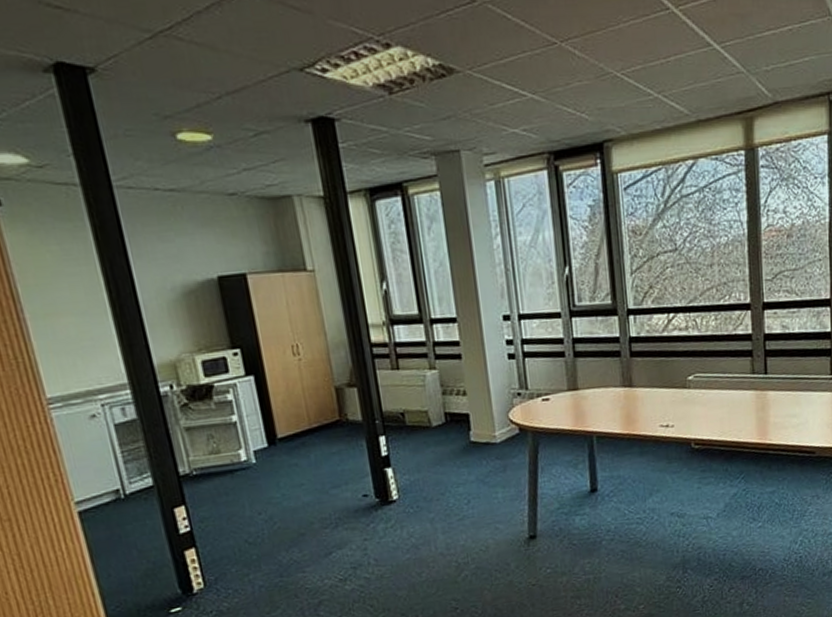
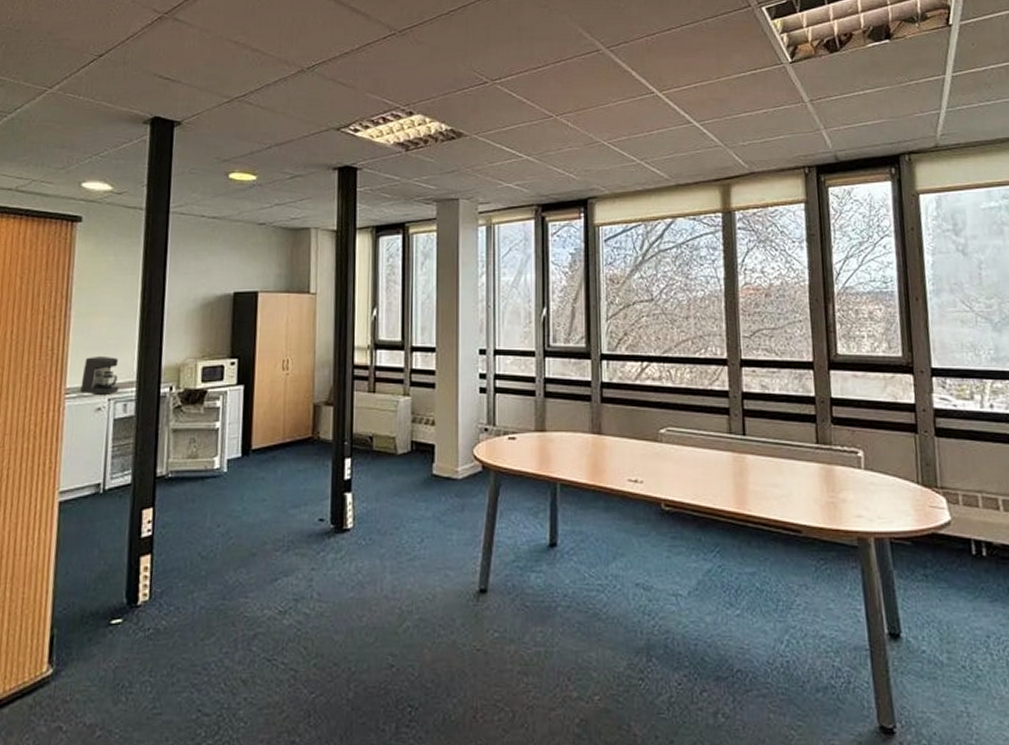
coffee maker: none [59,359,111,402] -> present [80,355,119,395]

